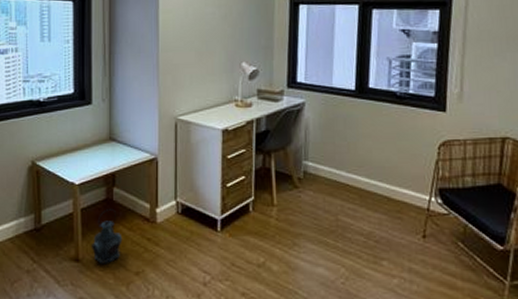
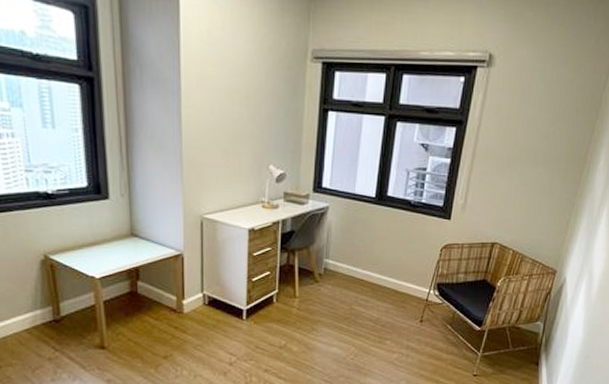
lantern: present [92,209,123,264] -> none [117,301,149,350]

